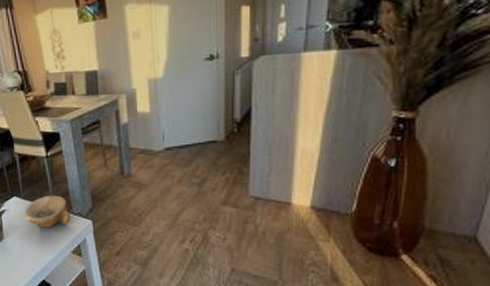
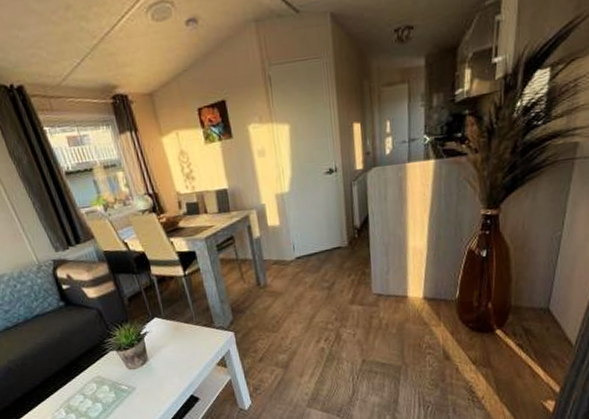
bowl: present [23,195,71,229] -> none [166,312,213,346]

